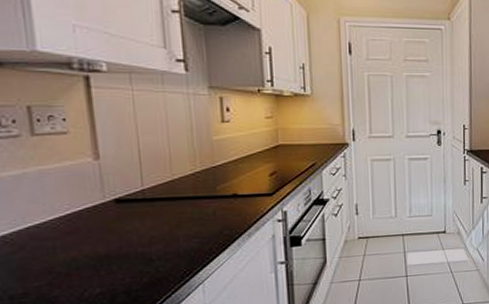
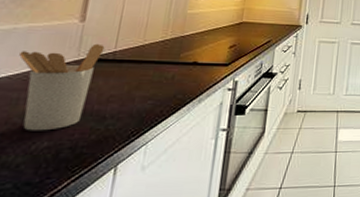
utensil holder: none [39,182,131,279] -> present [19,43,105,131]

